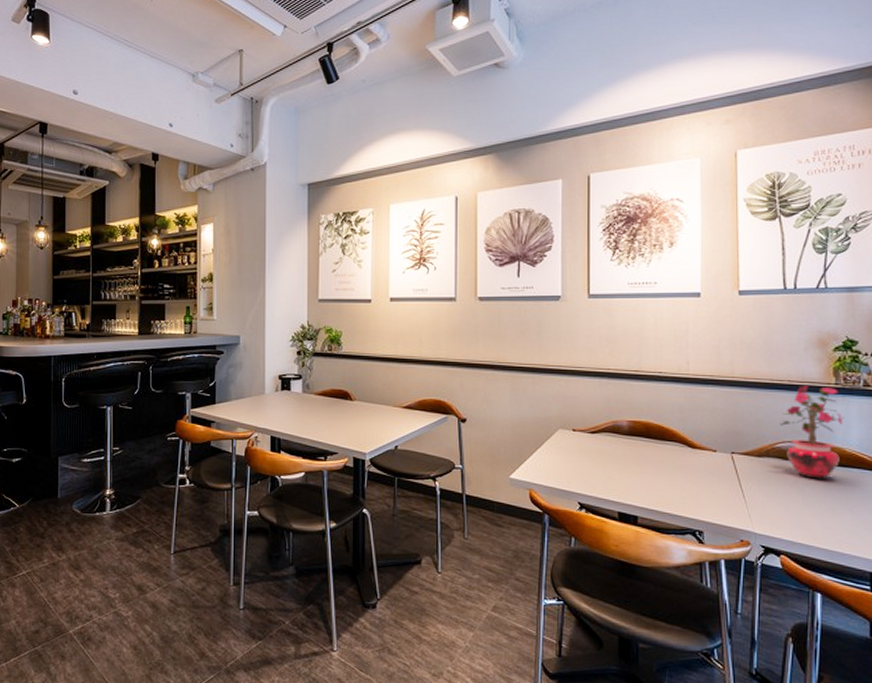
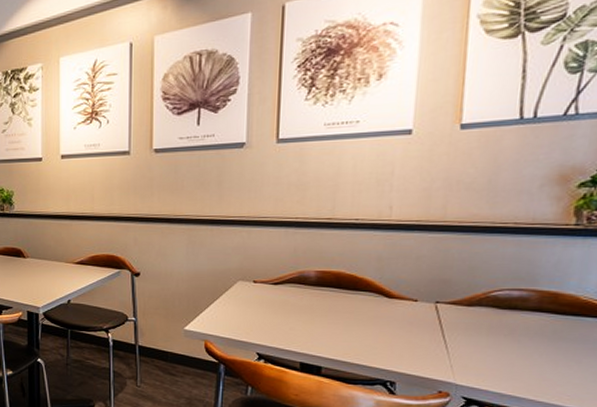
potted plant: present [780,384,844,479] -> none [498,227,583,329]

